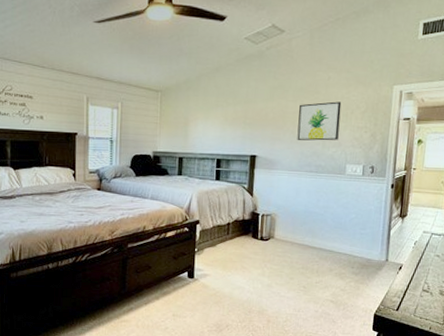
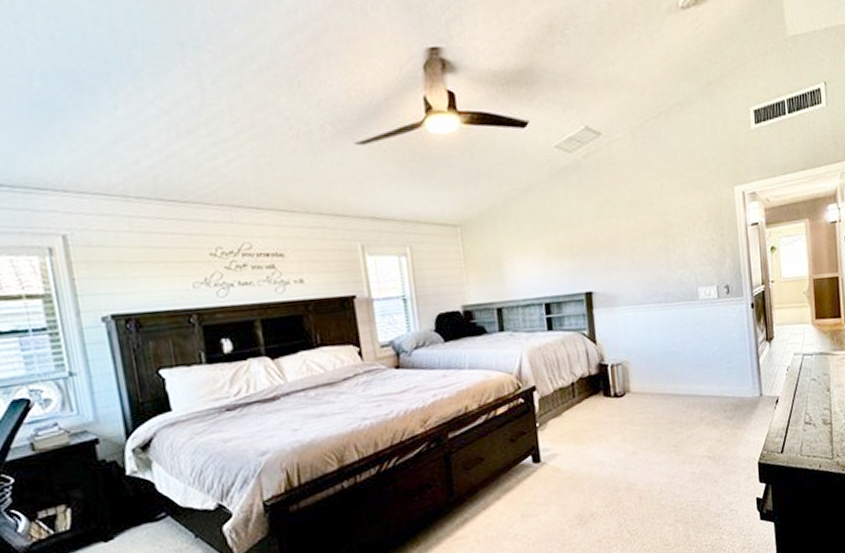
wall art: present [297,101,342,141] -> none [633,212,684,266]

